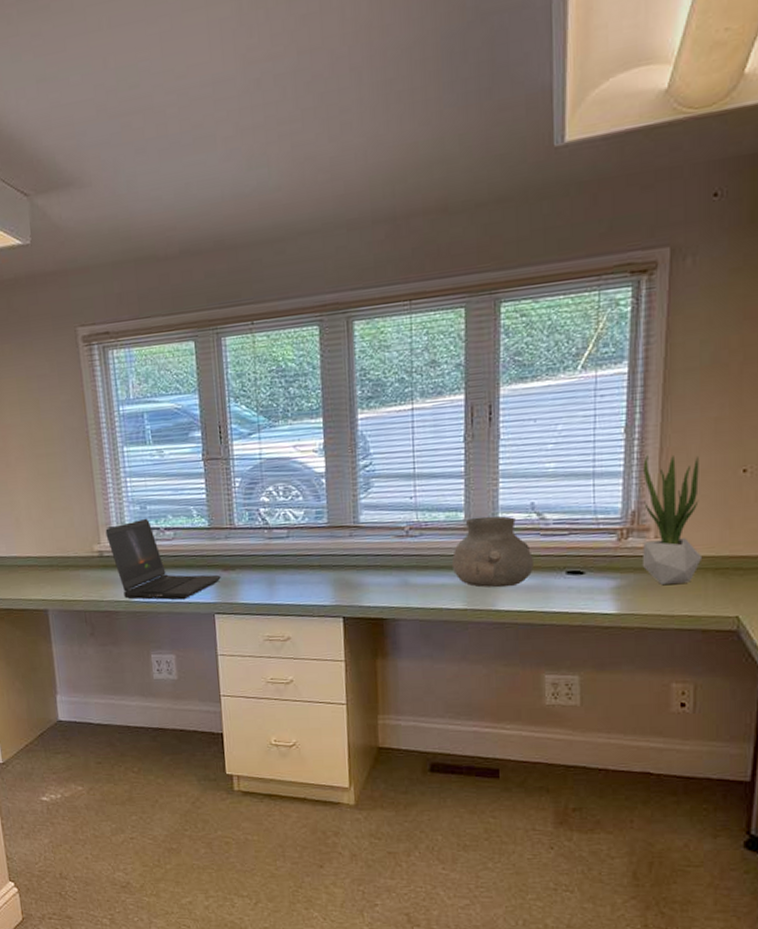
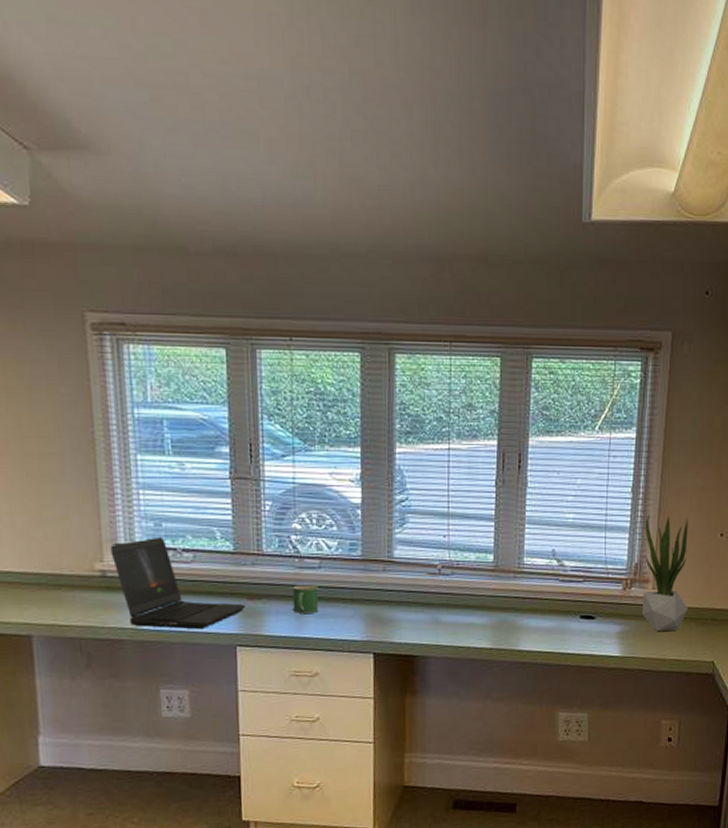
mug: none [263,554,289,582] -> present [292,585,319,613]
vase: present [451,516,533,588] -> none [480,559,552,629]

